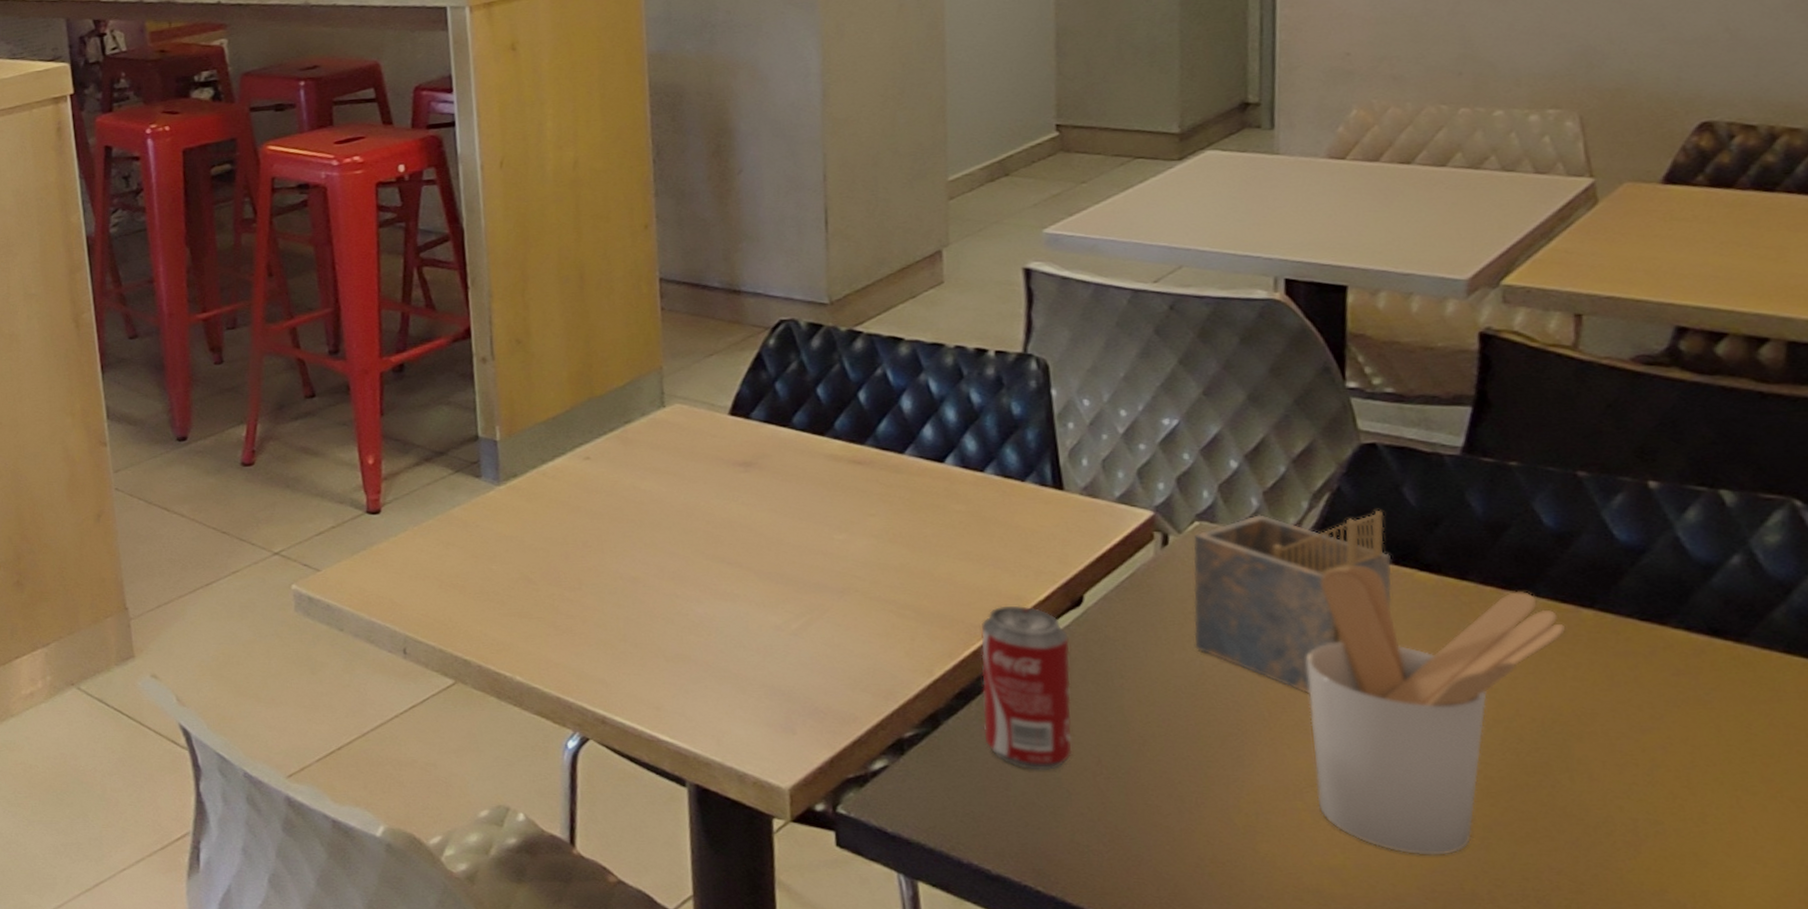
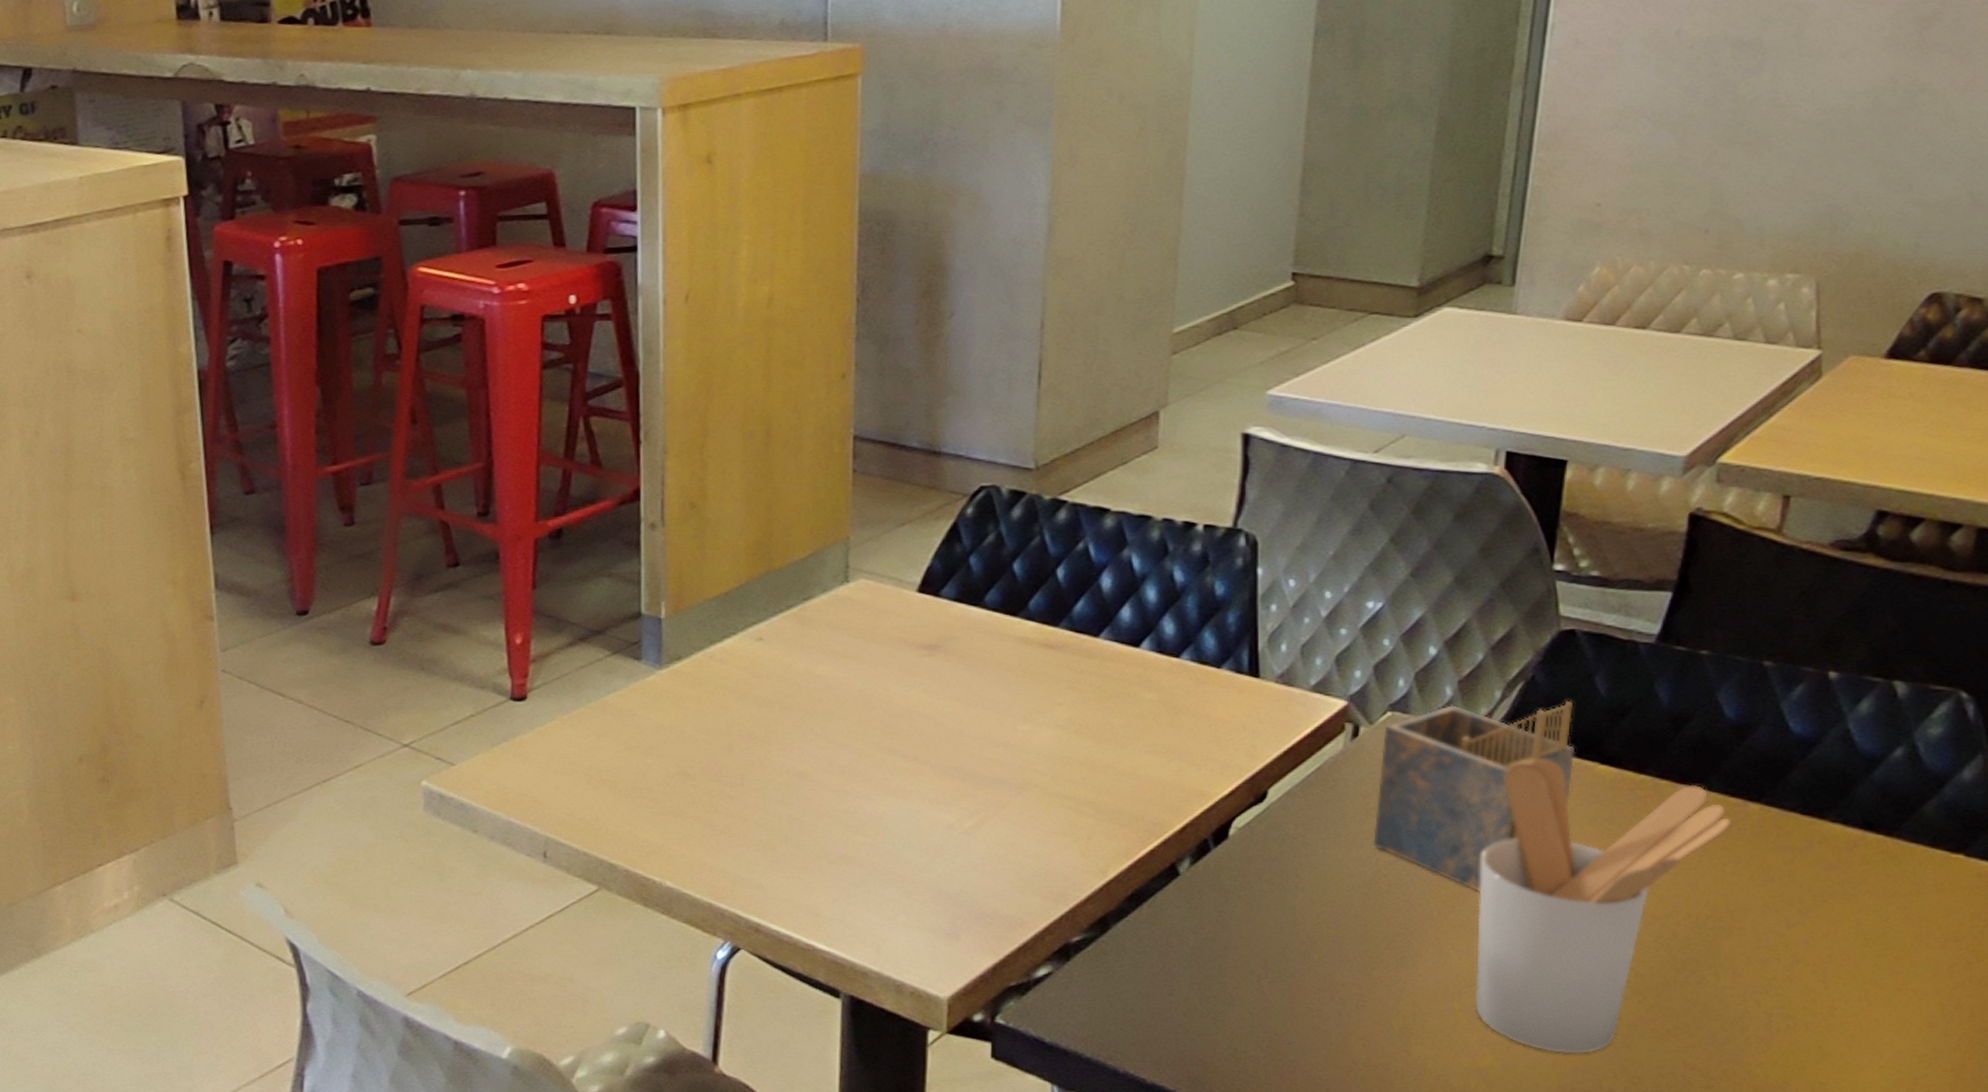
beverage can: present [980,605,1073,770] -> none [1153,801,1248,975]

